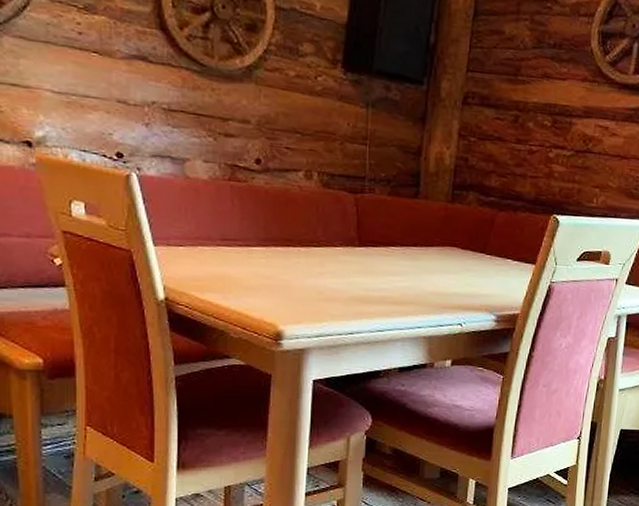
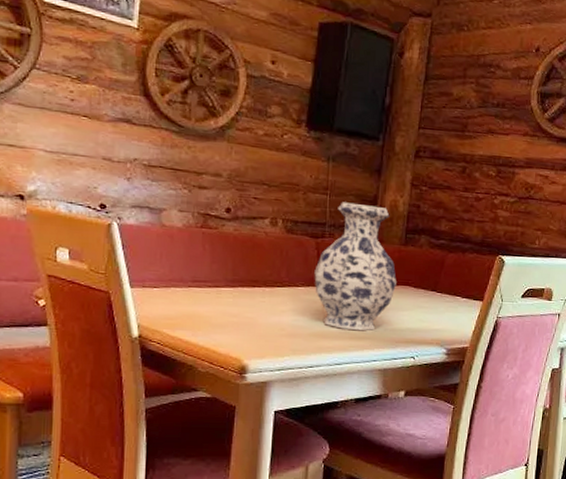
vase: none [353,153,443,296] -> present [314,202,397,331]

